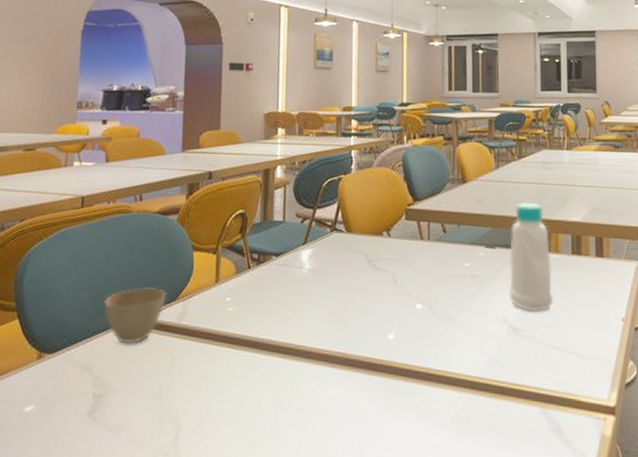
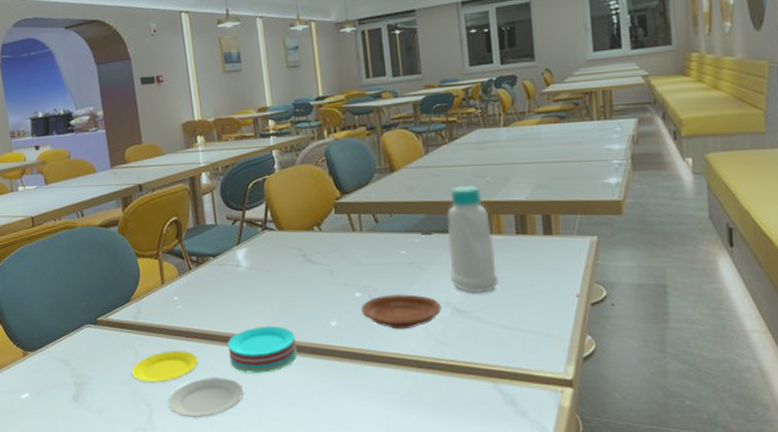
cup: present [103,287,167,344] -> none [68,292,121,341]
plate: none [163,335,351,440] -> present [131,325,297,417]
plate: none [420,308,498,347] -> present [360,294,441,330]

